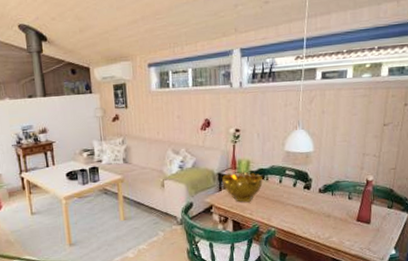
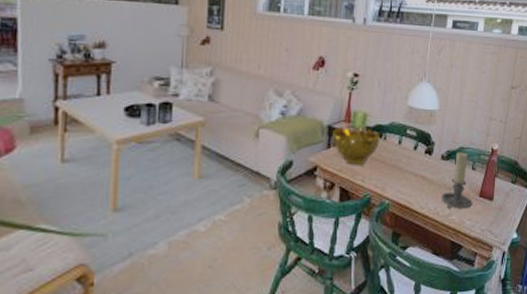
candle holder: none [322,185,351,232] -> present [442,152,473,209]

